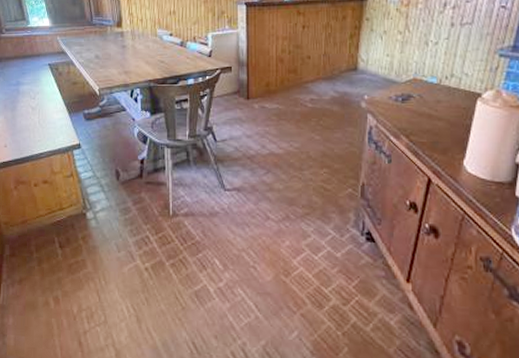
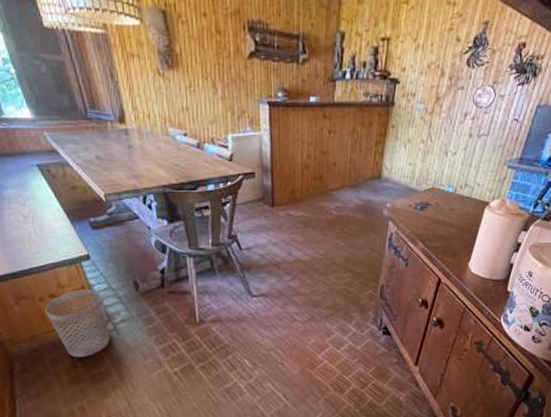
wastebasket: none [38,177,89,245] -> present [45,289,110,358]

